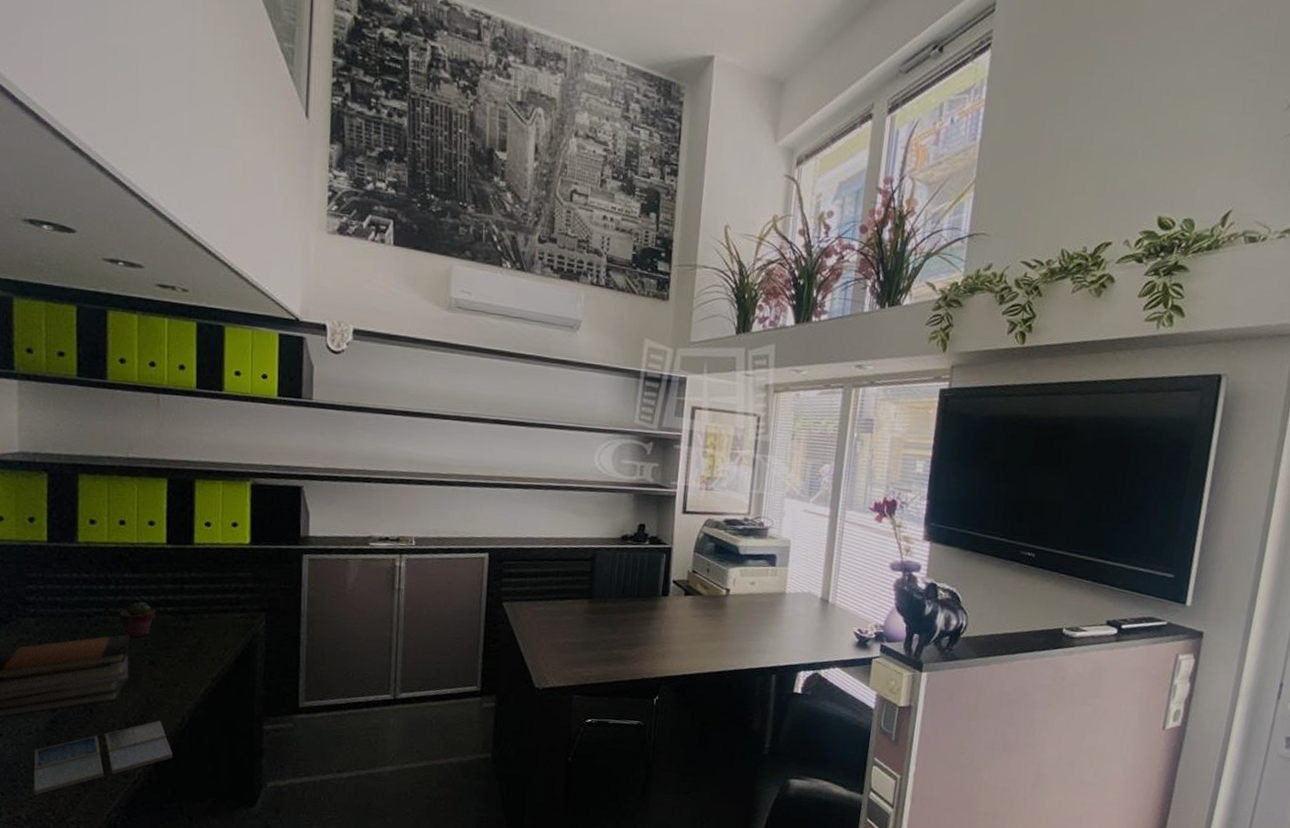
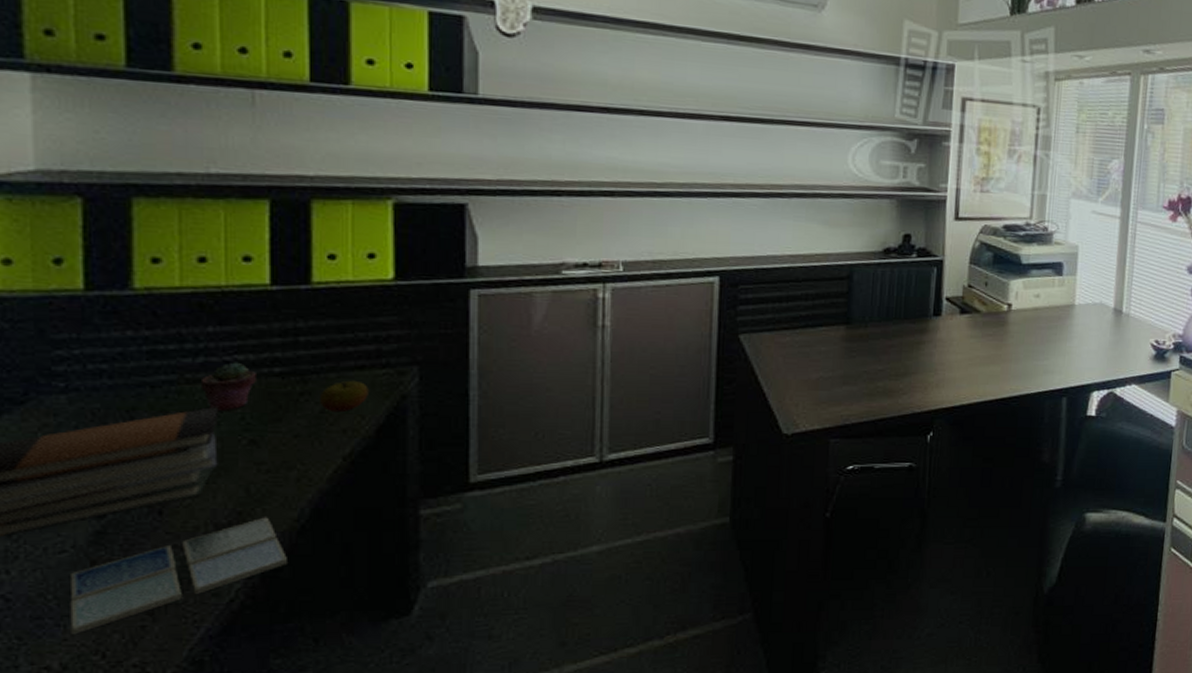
apple: none [196,620,230,645] -> present [318,380,368,413]

